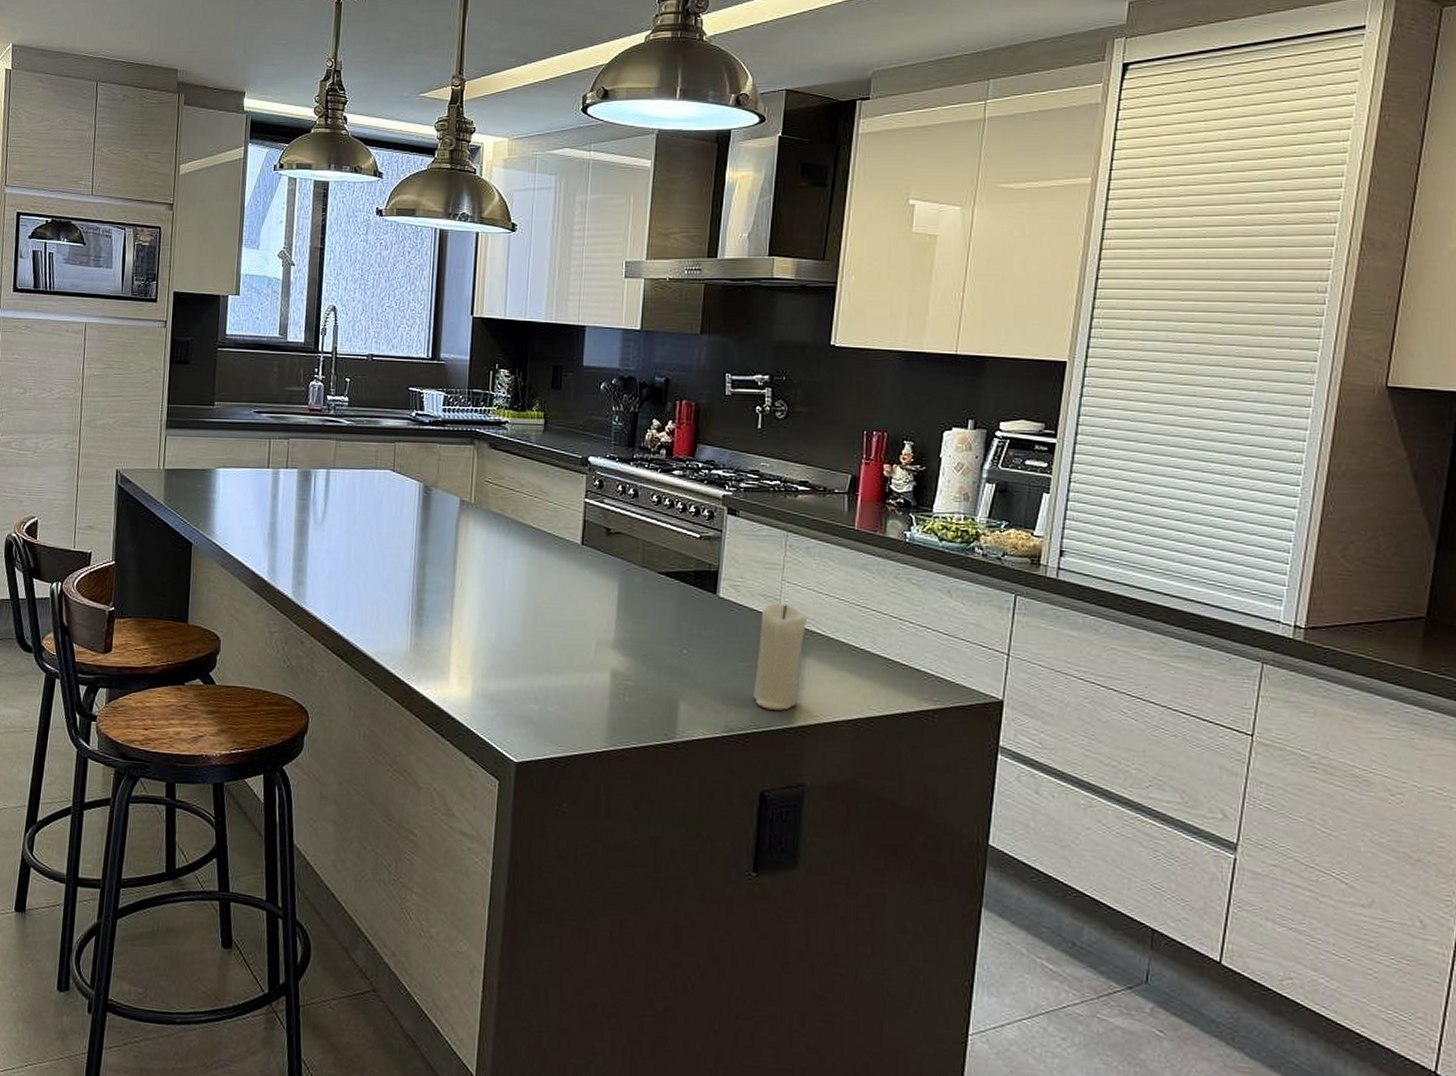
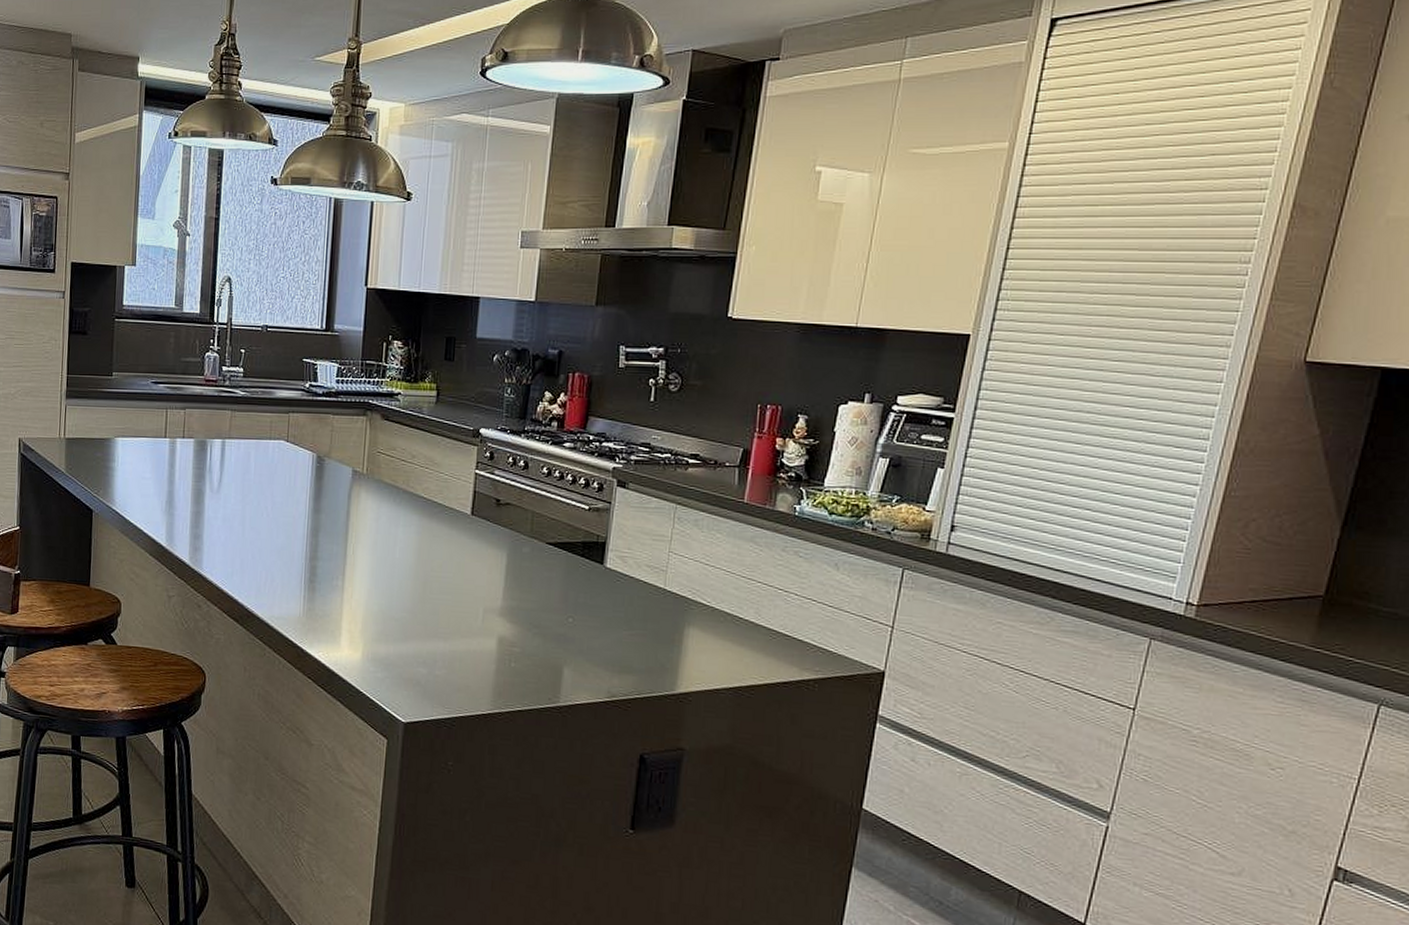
candle: present [753,603,808,710] -> none [636,574,693,678]

